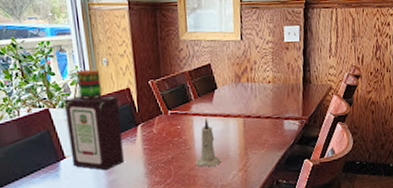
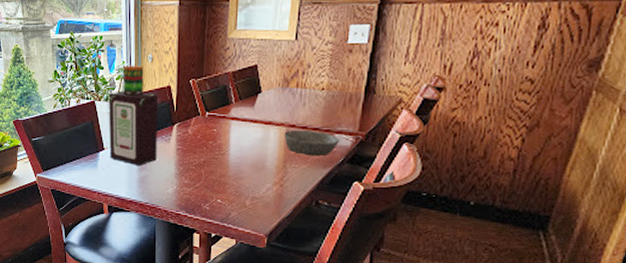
candle: present [195,118,221,168] -> none [227,123,255,177]
bowl: none [242,119,289,142] -> present [284,130,340,157]

